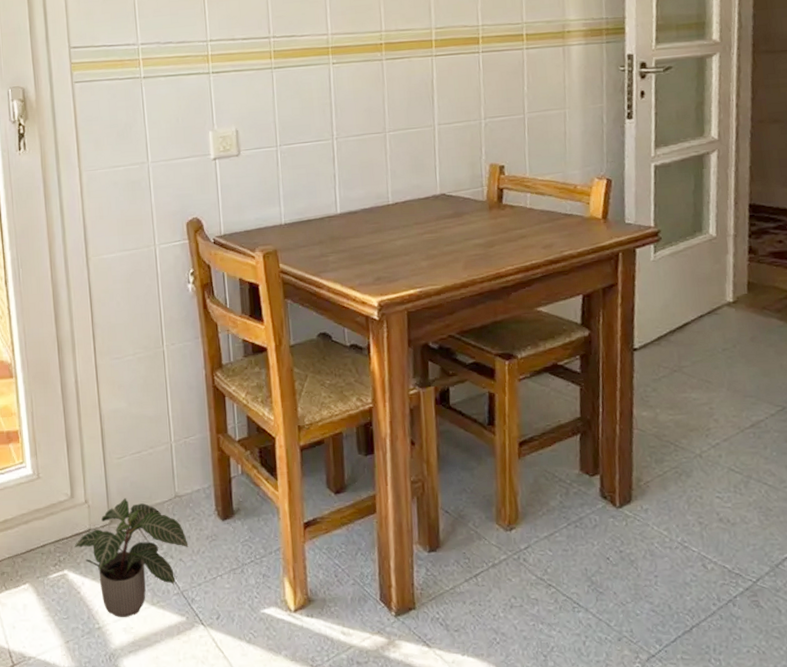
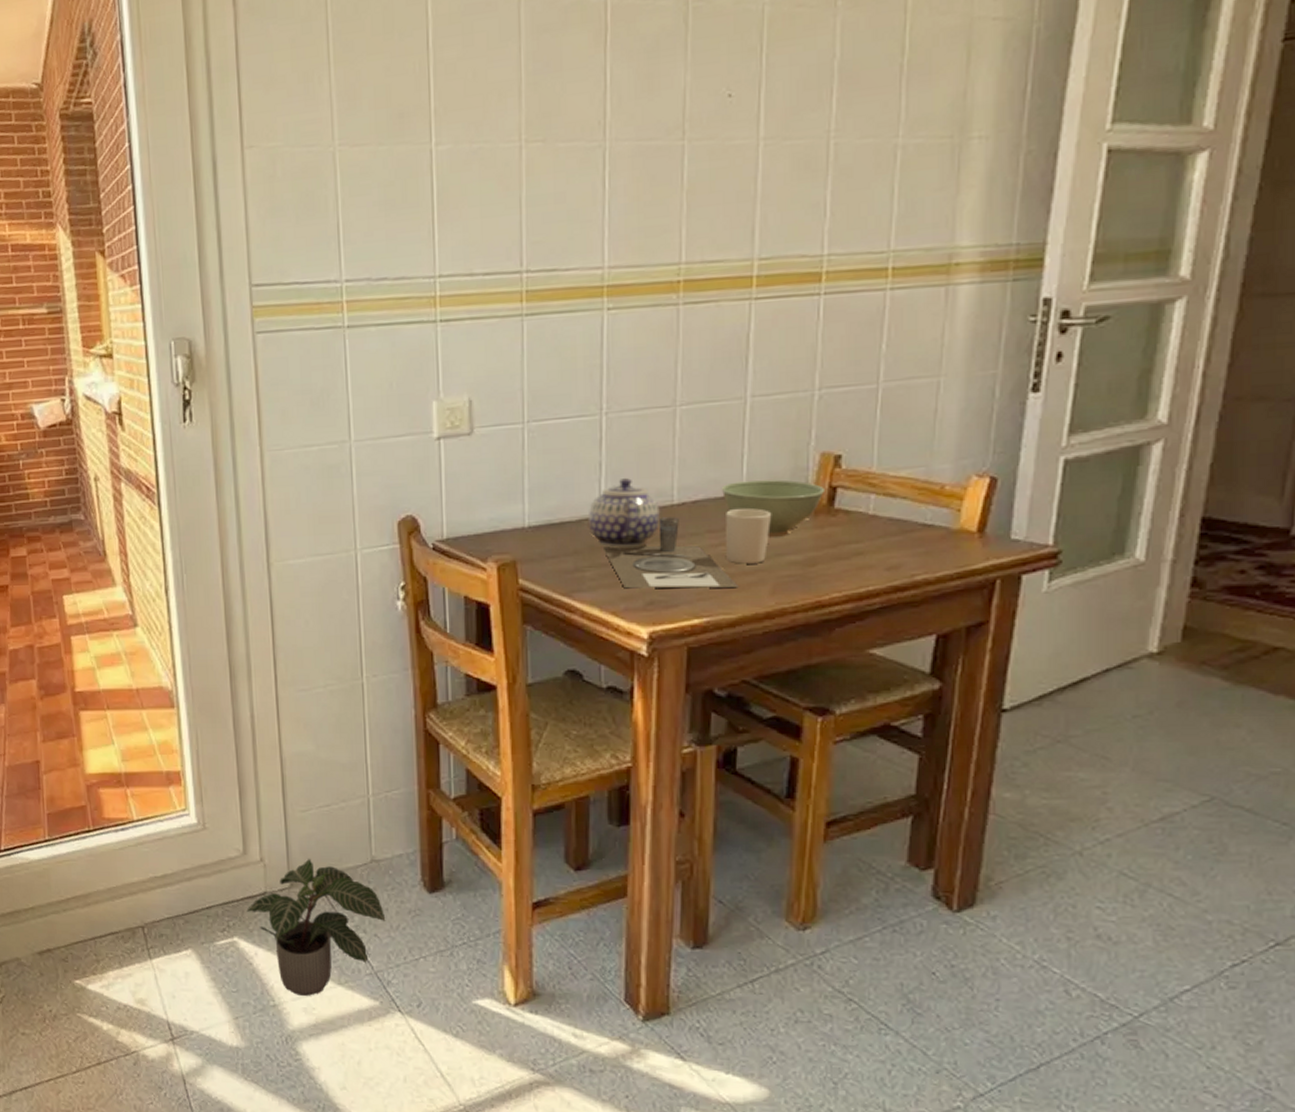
teapot: none [327,185,381,239] -> present [587,477,660,549]
place setting: none [340,213,440,269] -> present [602,517,738,589]
bowl: none [422,184,496,227] -> present [721,479,826,537]
mug: none [427,206,459,247] -> present [726,508,771,564]

